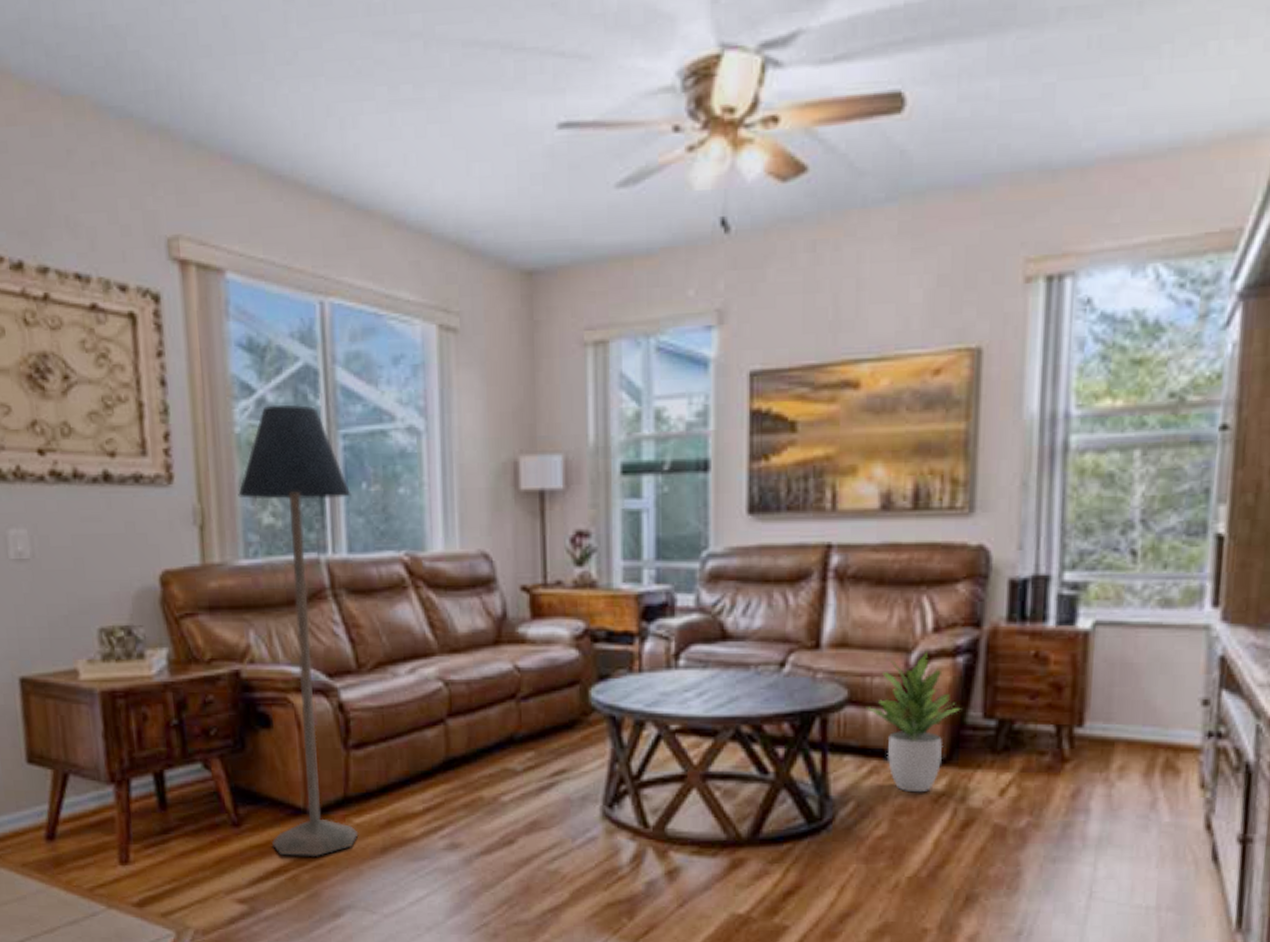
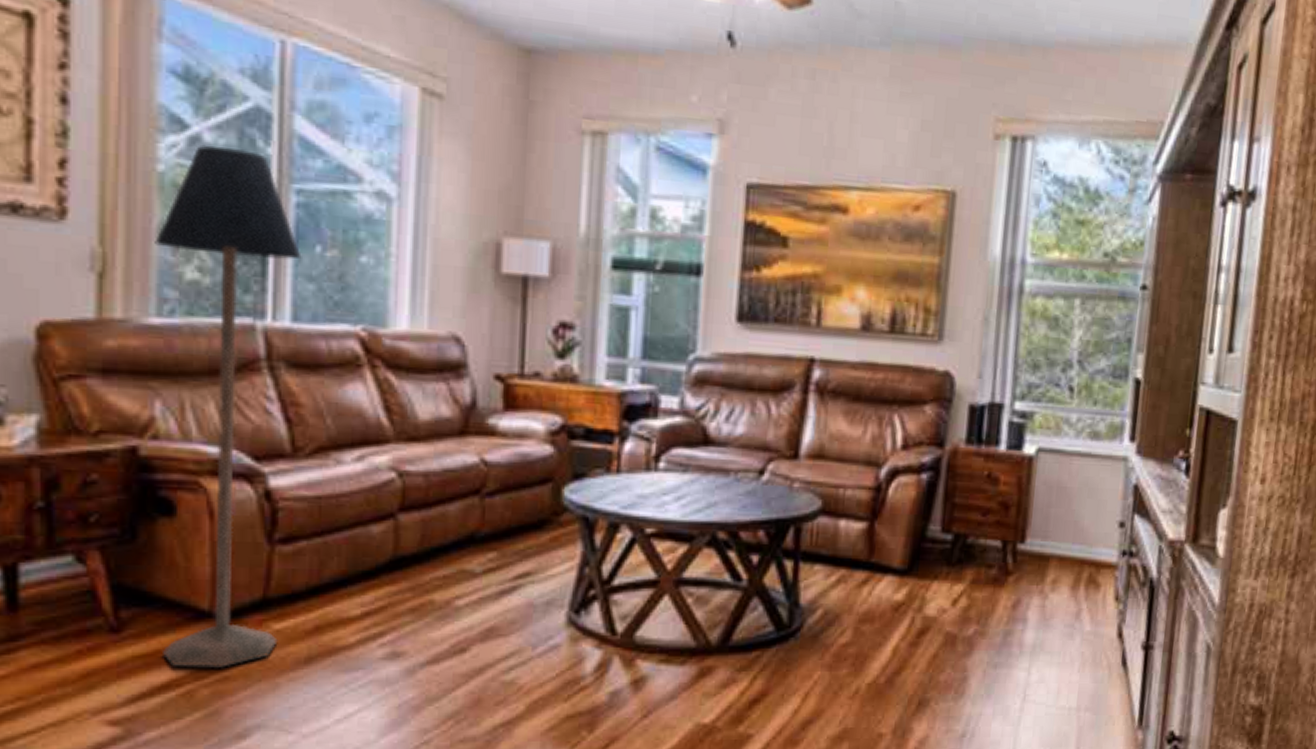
potted plant: present [866,650,961,793] -> none [838,466,923,602]

